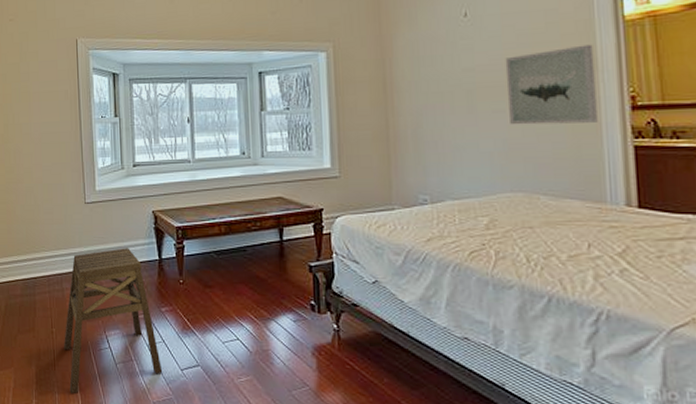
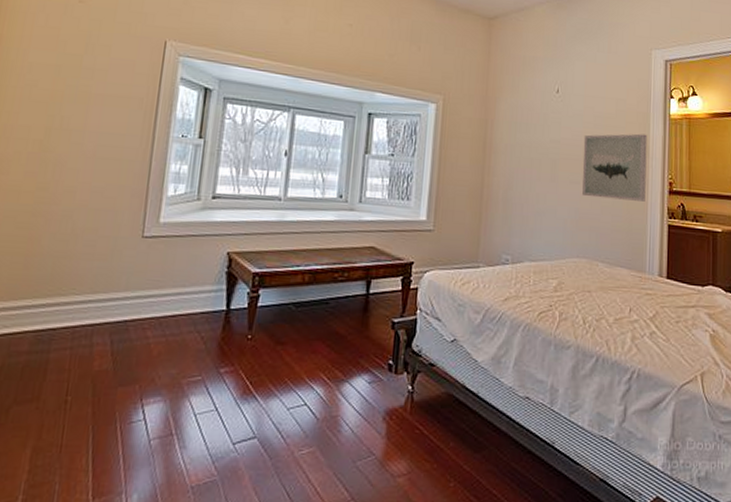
stool: present [63,248,163,394] -> none [77,294,210,484]

